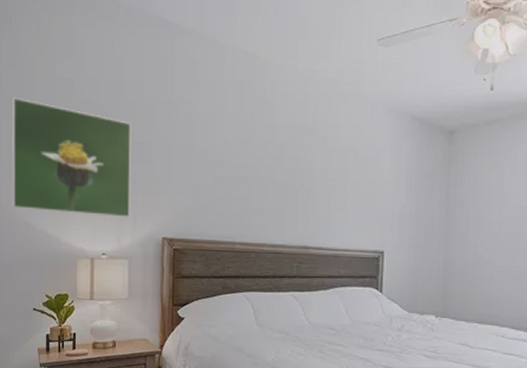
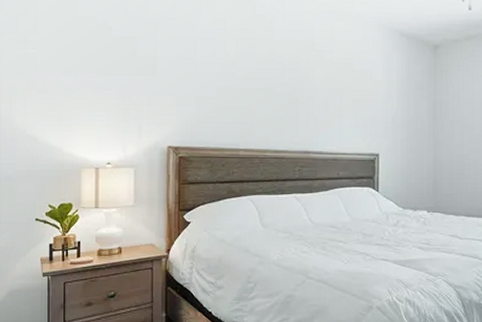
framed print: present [11,97,132,219] -> none [12,14,137,129]

